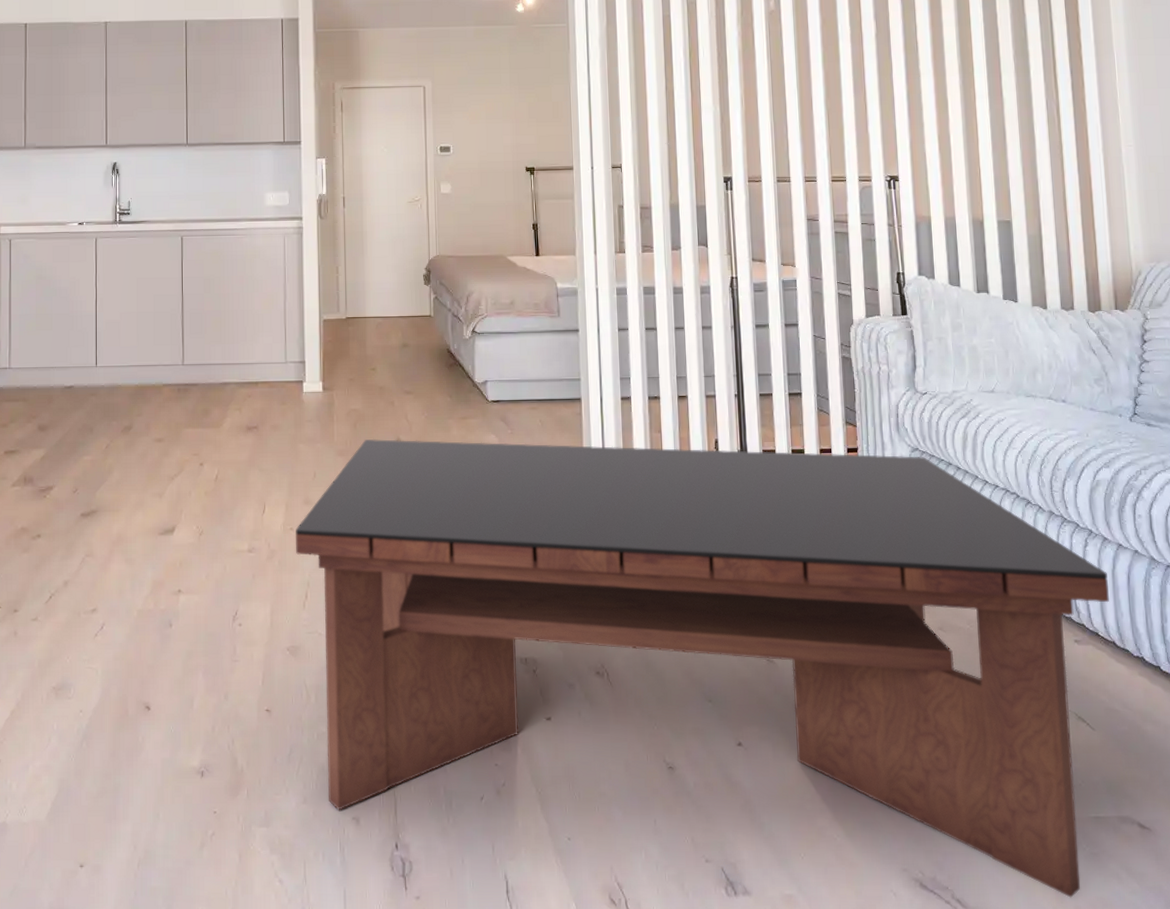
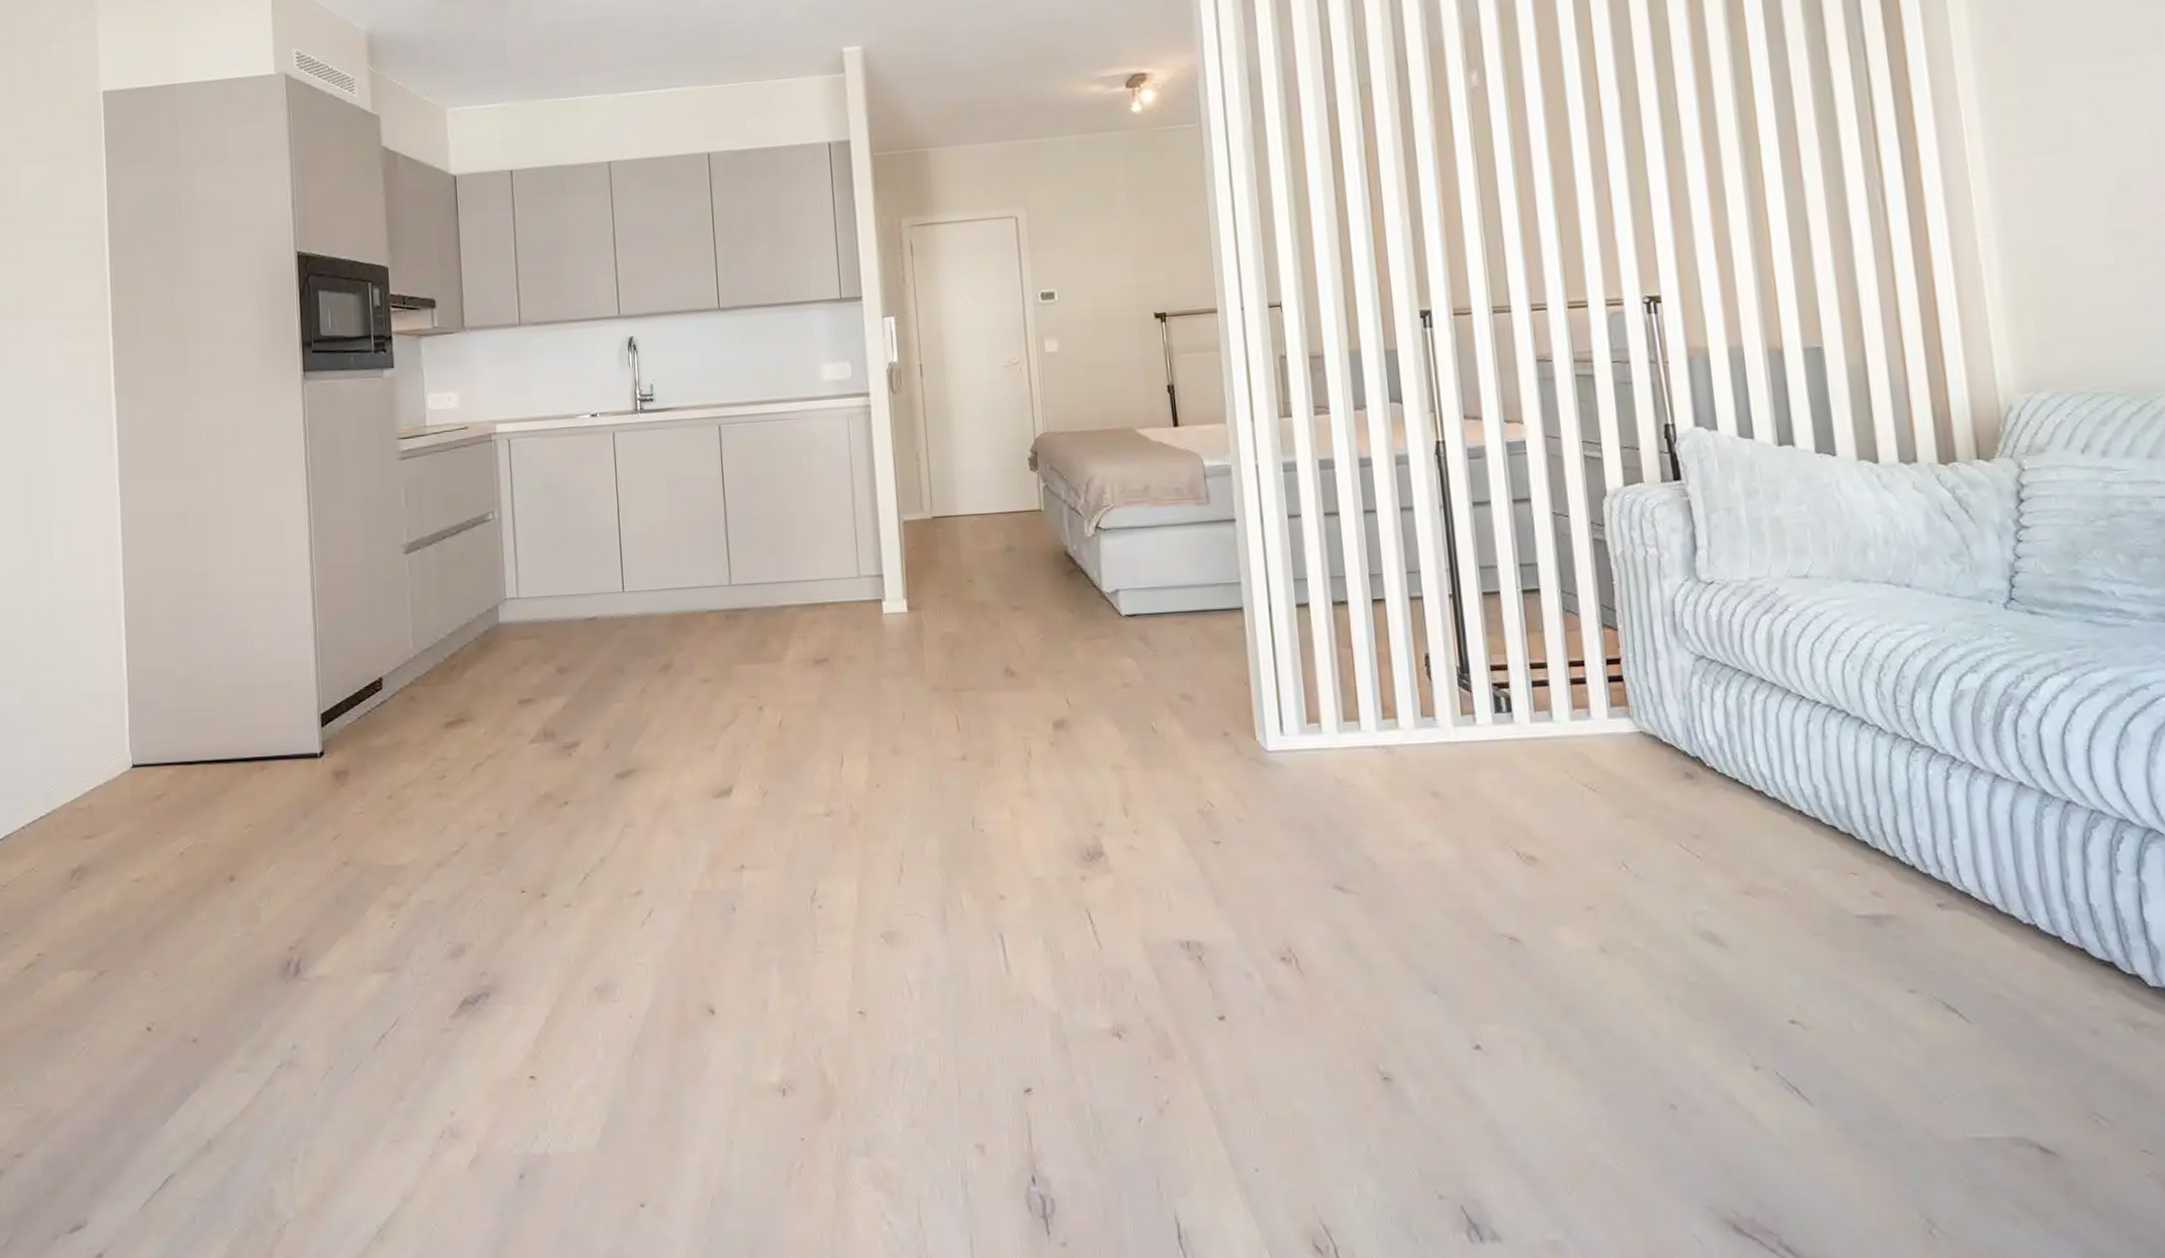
coffee table: present [296,438,1109,898] -> none [883,666,1985,1245]

